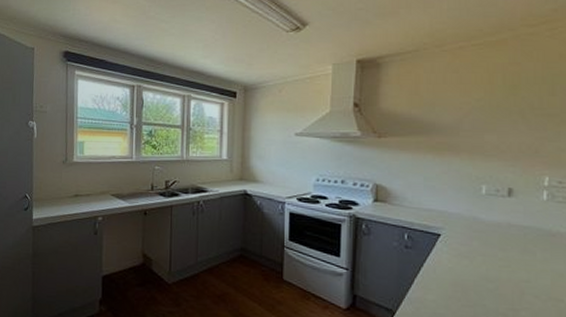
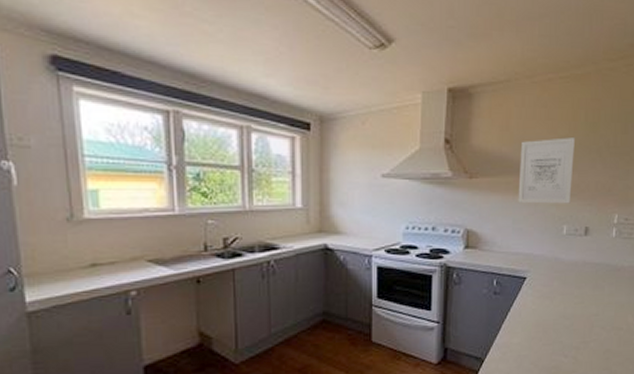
wall art: none [429,100,492,164] -> present [518,137,575,204]

